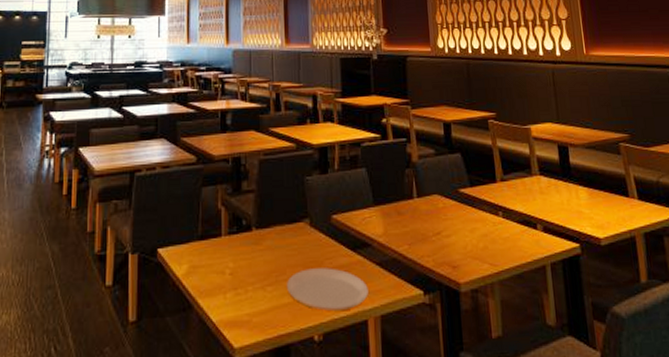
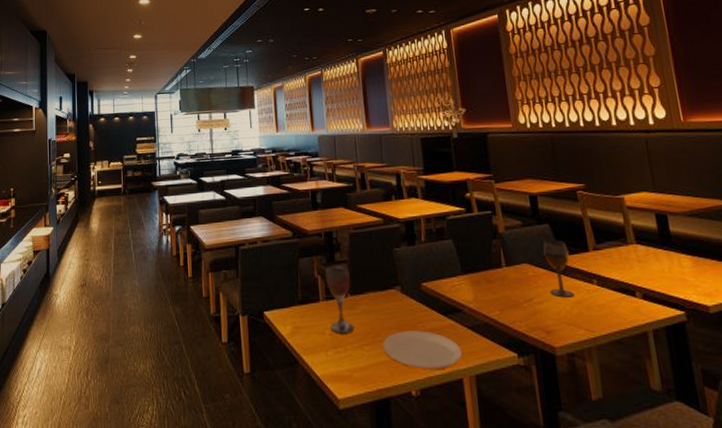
cup: none [230,194,257,273] -> present [325,264,354,334]
wine glass: none [454,170,481,231] -> present [543,239,575,298]

